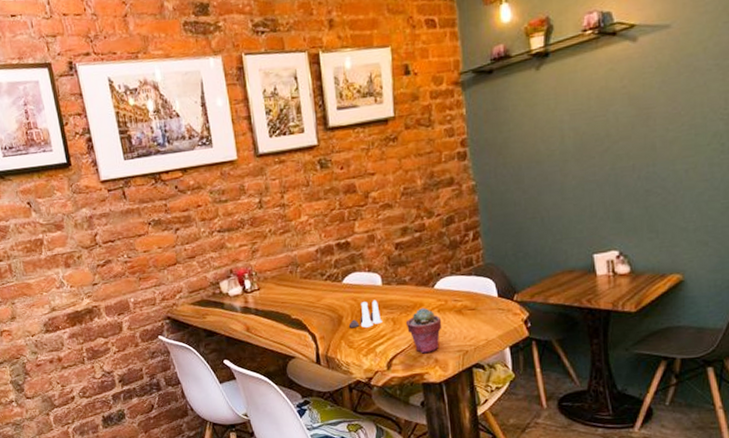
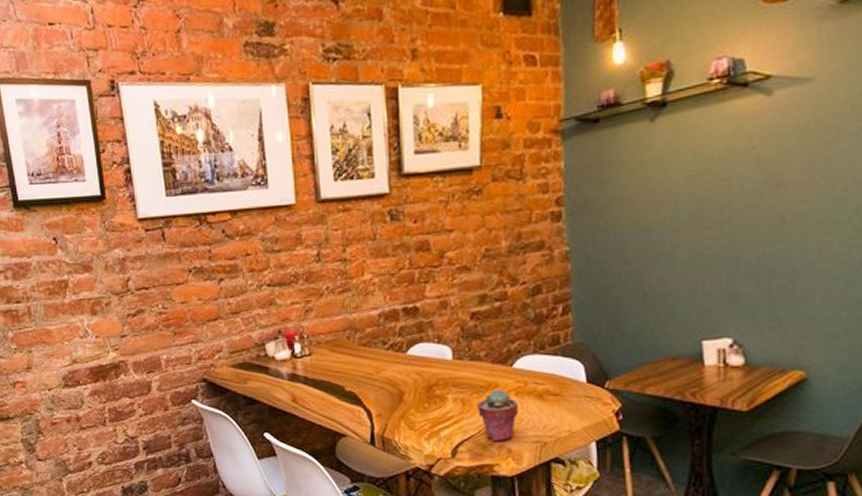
salt and pepper shaker set: present [348,300,382,328] -> none [410,376,450,407]

